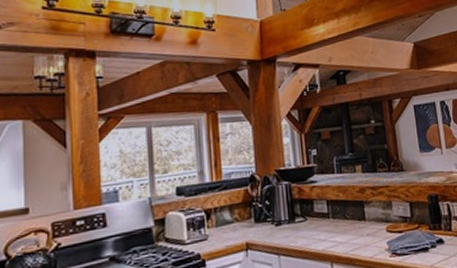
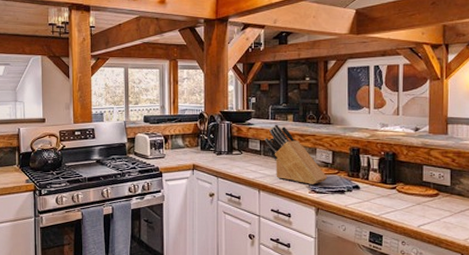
knife block: none [332,178,408,247] -> present [265,124,328,185]

